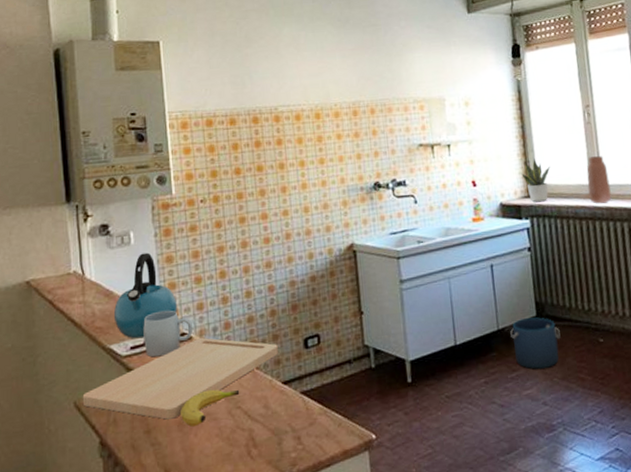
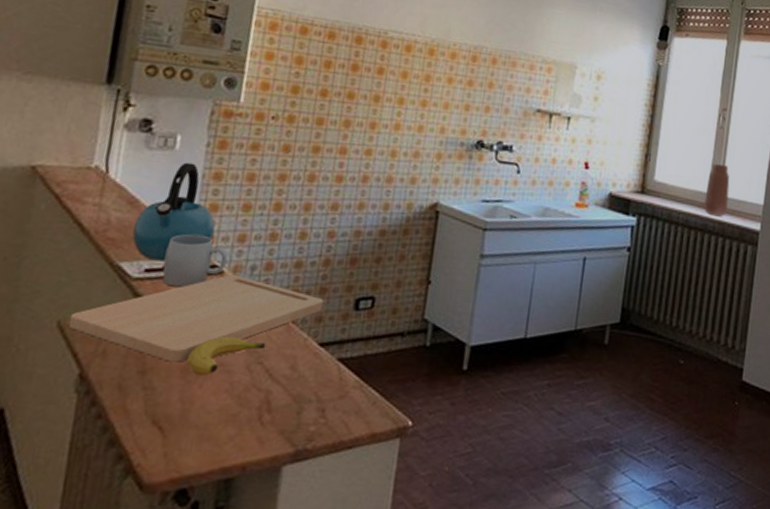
bucket: present [510,317,561,370] -> none [587,322,641,382]
potted plant: present [521,158,550,203] -> none [639,153,671,201]

